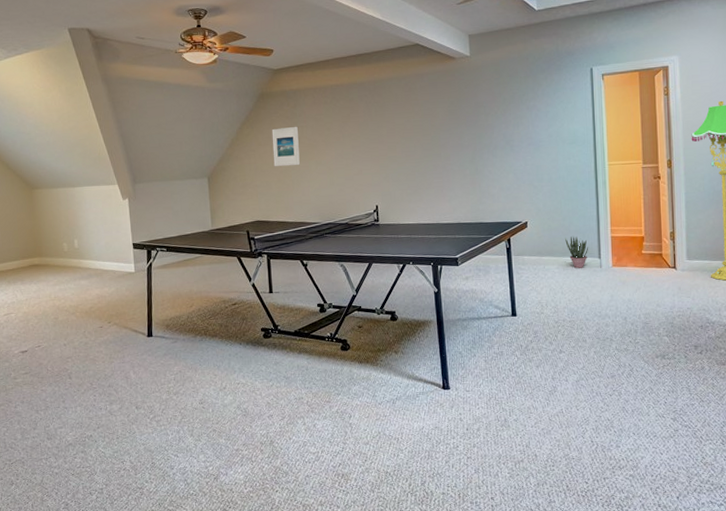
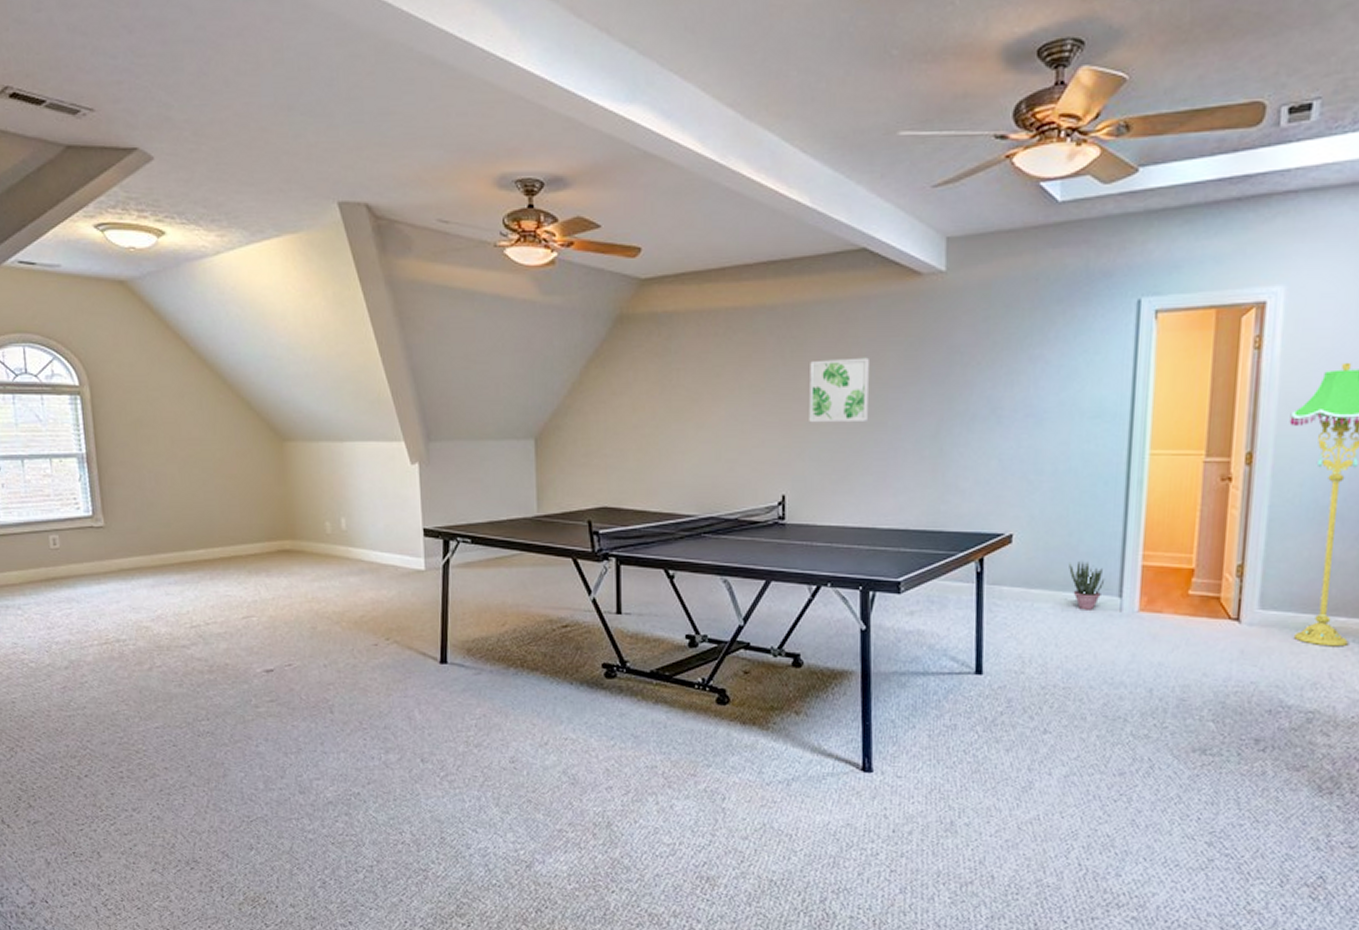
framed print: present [271,126,300,167] -> none [632,368,672,429]
wall art: none [388,113,428,157] -> present [809,357,871,423]

